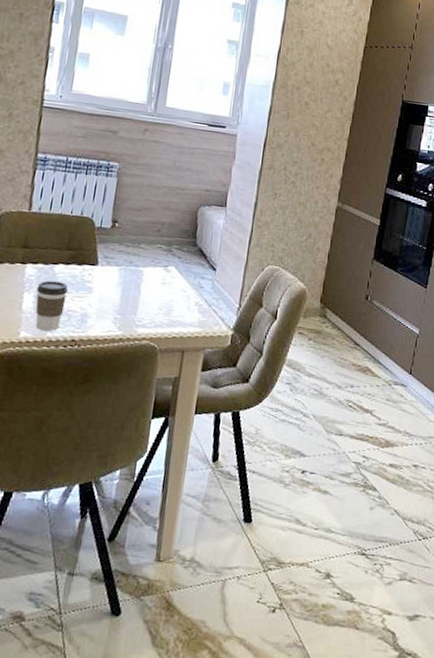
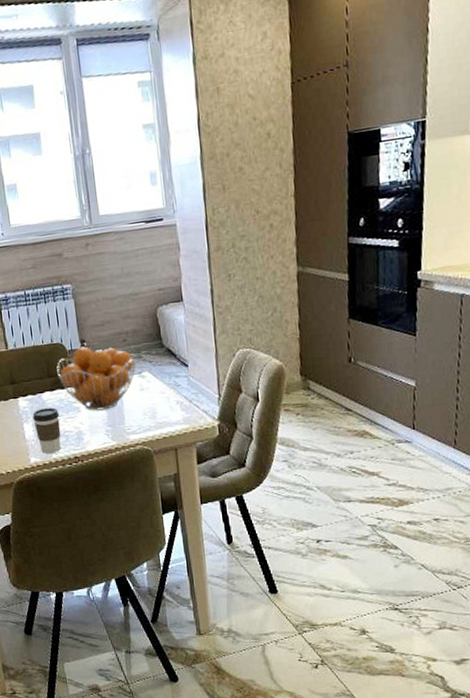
fruit basket: none [78,226,165,297] -> present [56,346,137,411]

